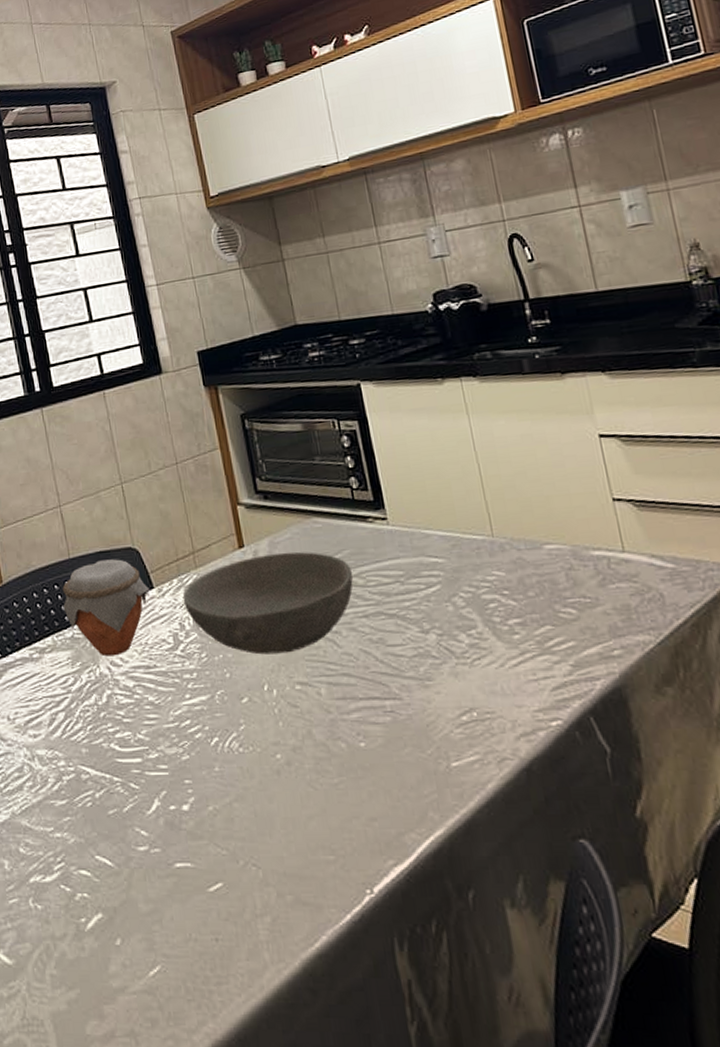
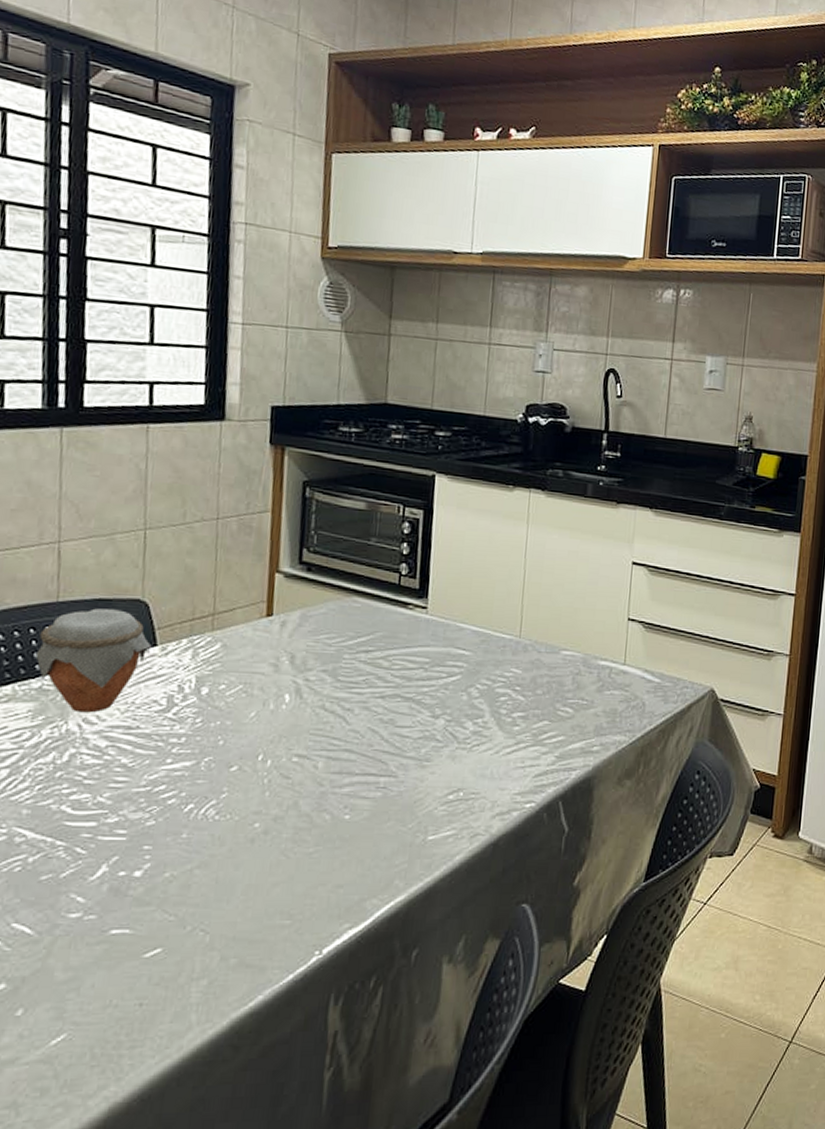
bowl: present [183,551,353,655] -> none [188,626,381,726]

